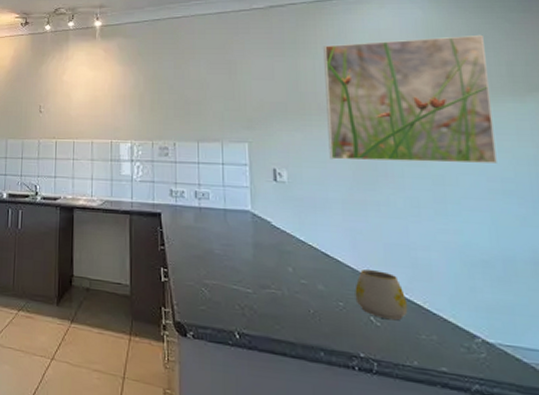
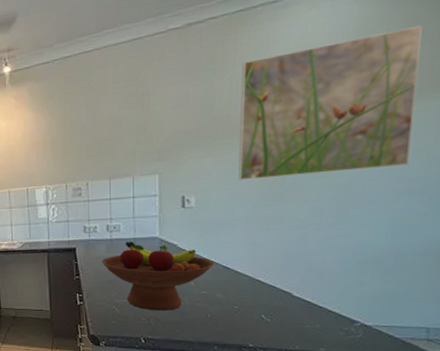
fruit bowl: none [190,212,312,300] -> present [102,241,214,311]
mug: present [355,269,408,321] -> none [250,276,298,316]

